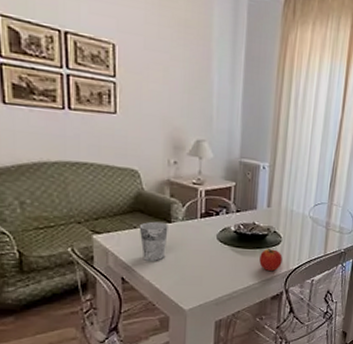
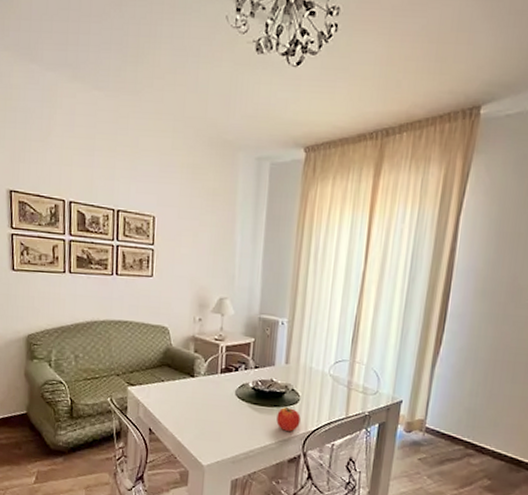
cup: present [139,221,168,261] -> none [166,375,192,414]

